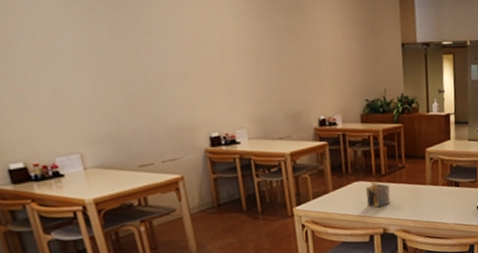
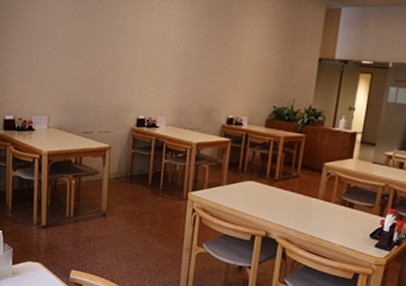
napkin holder: present [366,181,391,208] -> none [254,183,280,211]

